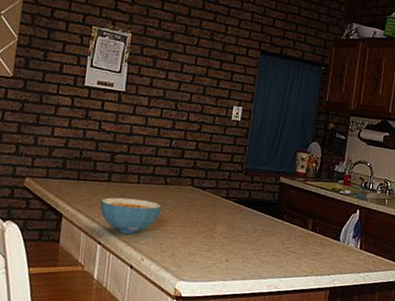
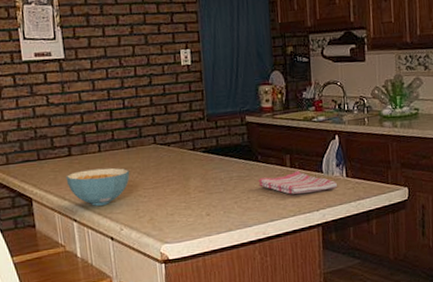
dish towel: none [279,234,350,258] -> present [258,170,337,195]

